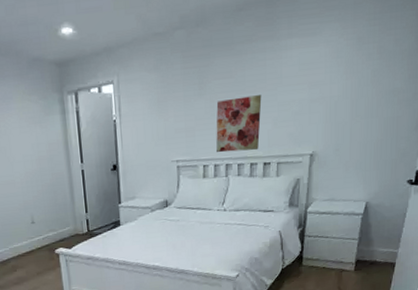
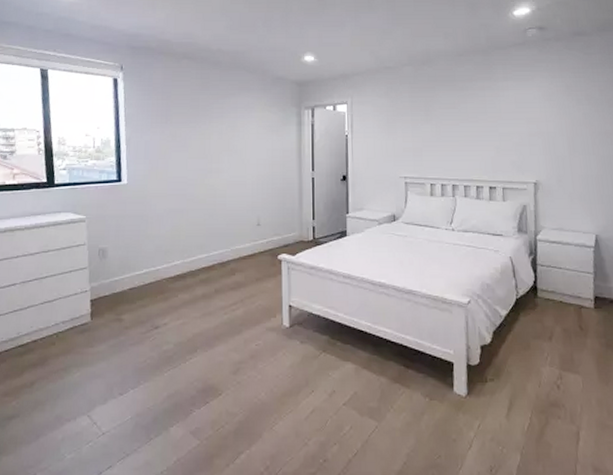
wall art: present [216,95,262,153] -> none [442,125,484,175]

